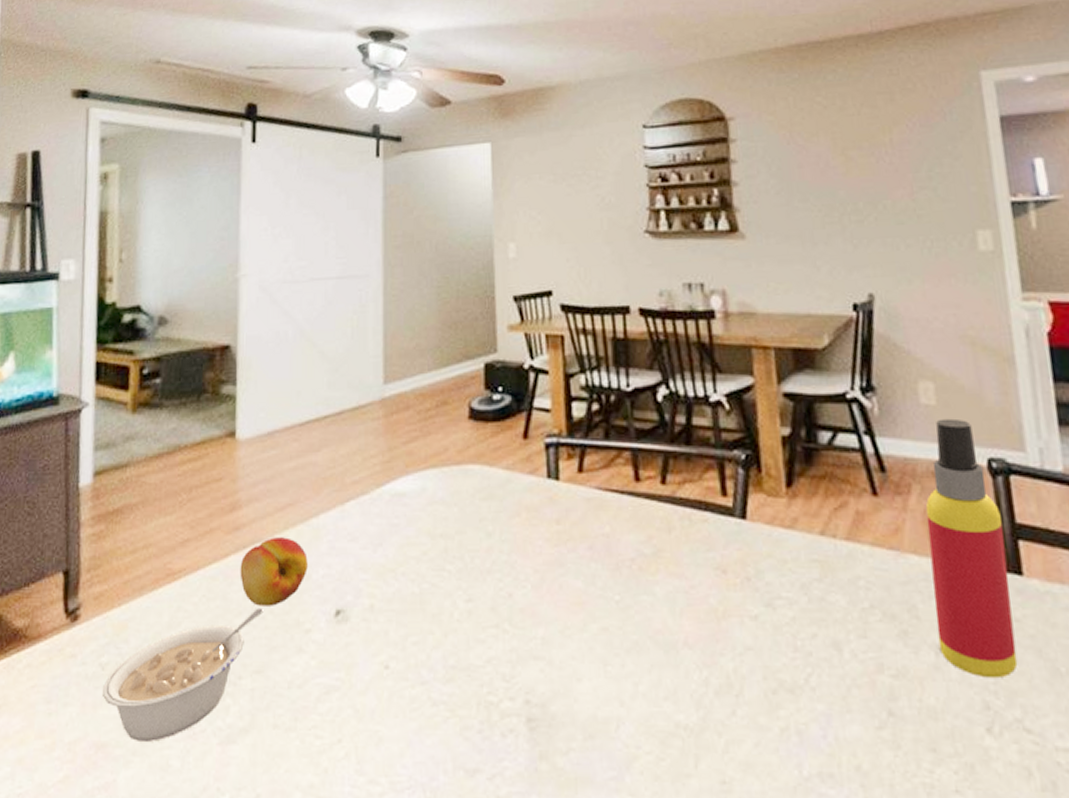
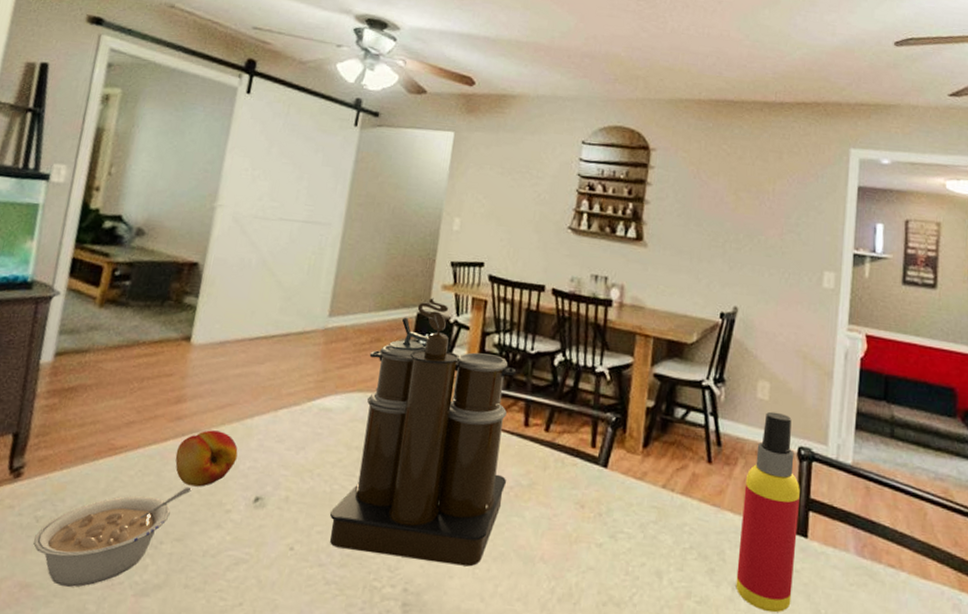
coffee maker: none [423,343,625,664] -> present [329,298,516,567]

